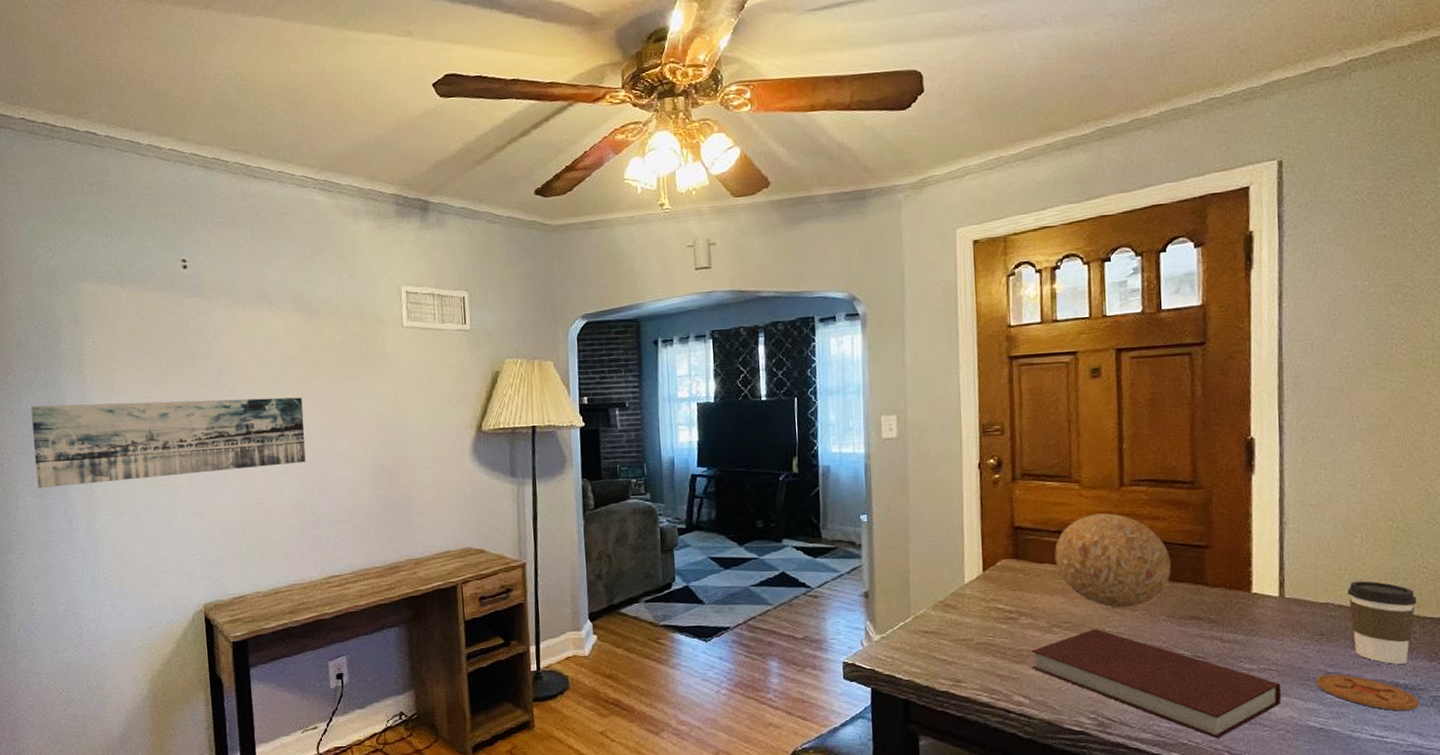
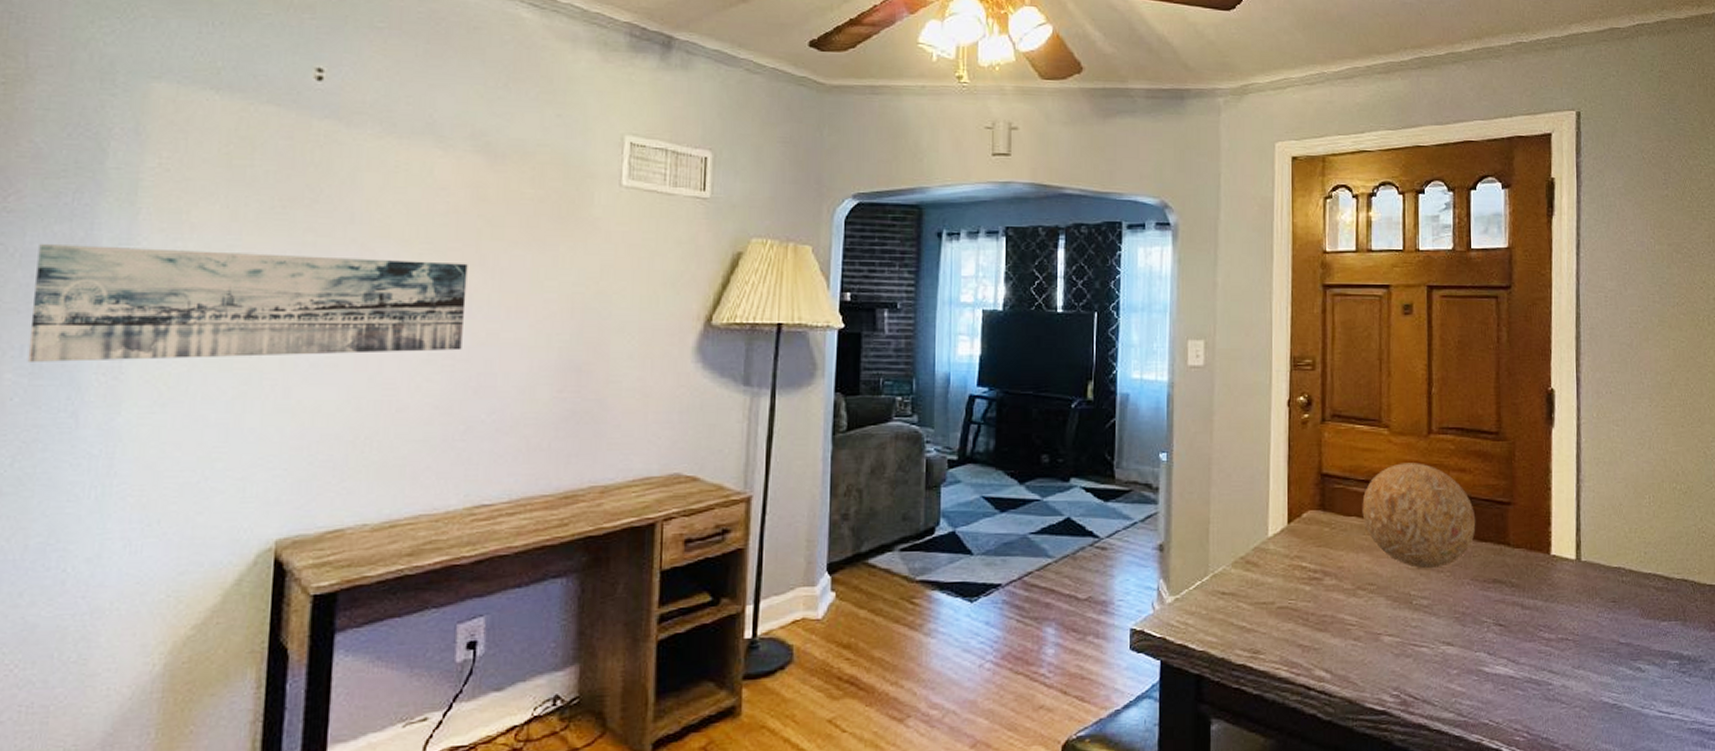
notebook: present [1031,629,1282,739] -> none [1335,592,1578,718]
coaster: present [1316,673,1419,711] -> none [1610,644,1700,685]
coffee cup: present [1347,580,1417,664] -> none [1637,544,1698,634]

